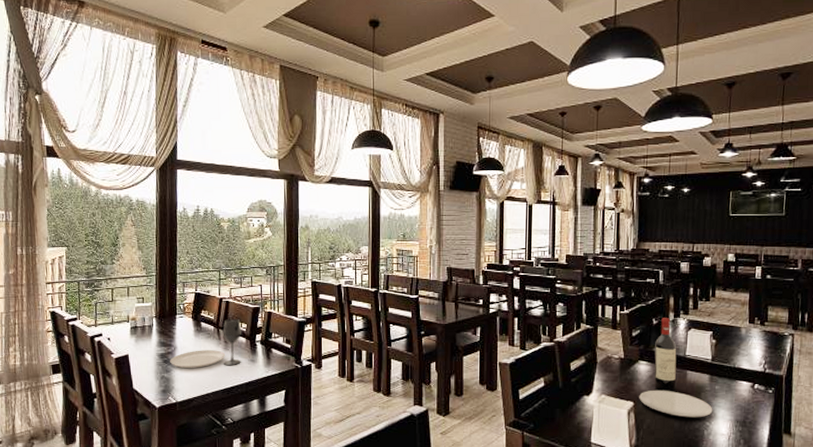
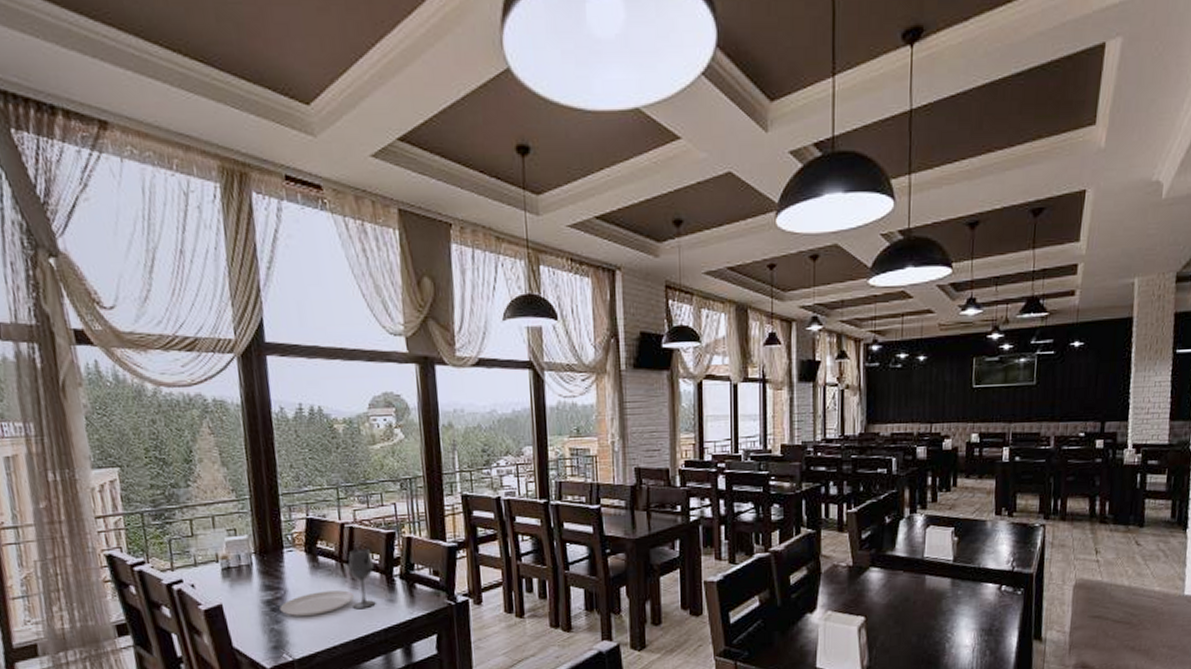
plate: present [639,390,713,418] -> none [871,600,955,631]
wine bottle: present [654,318,677,392] -> none [887,514,914,602]

